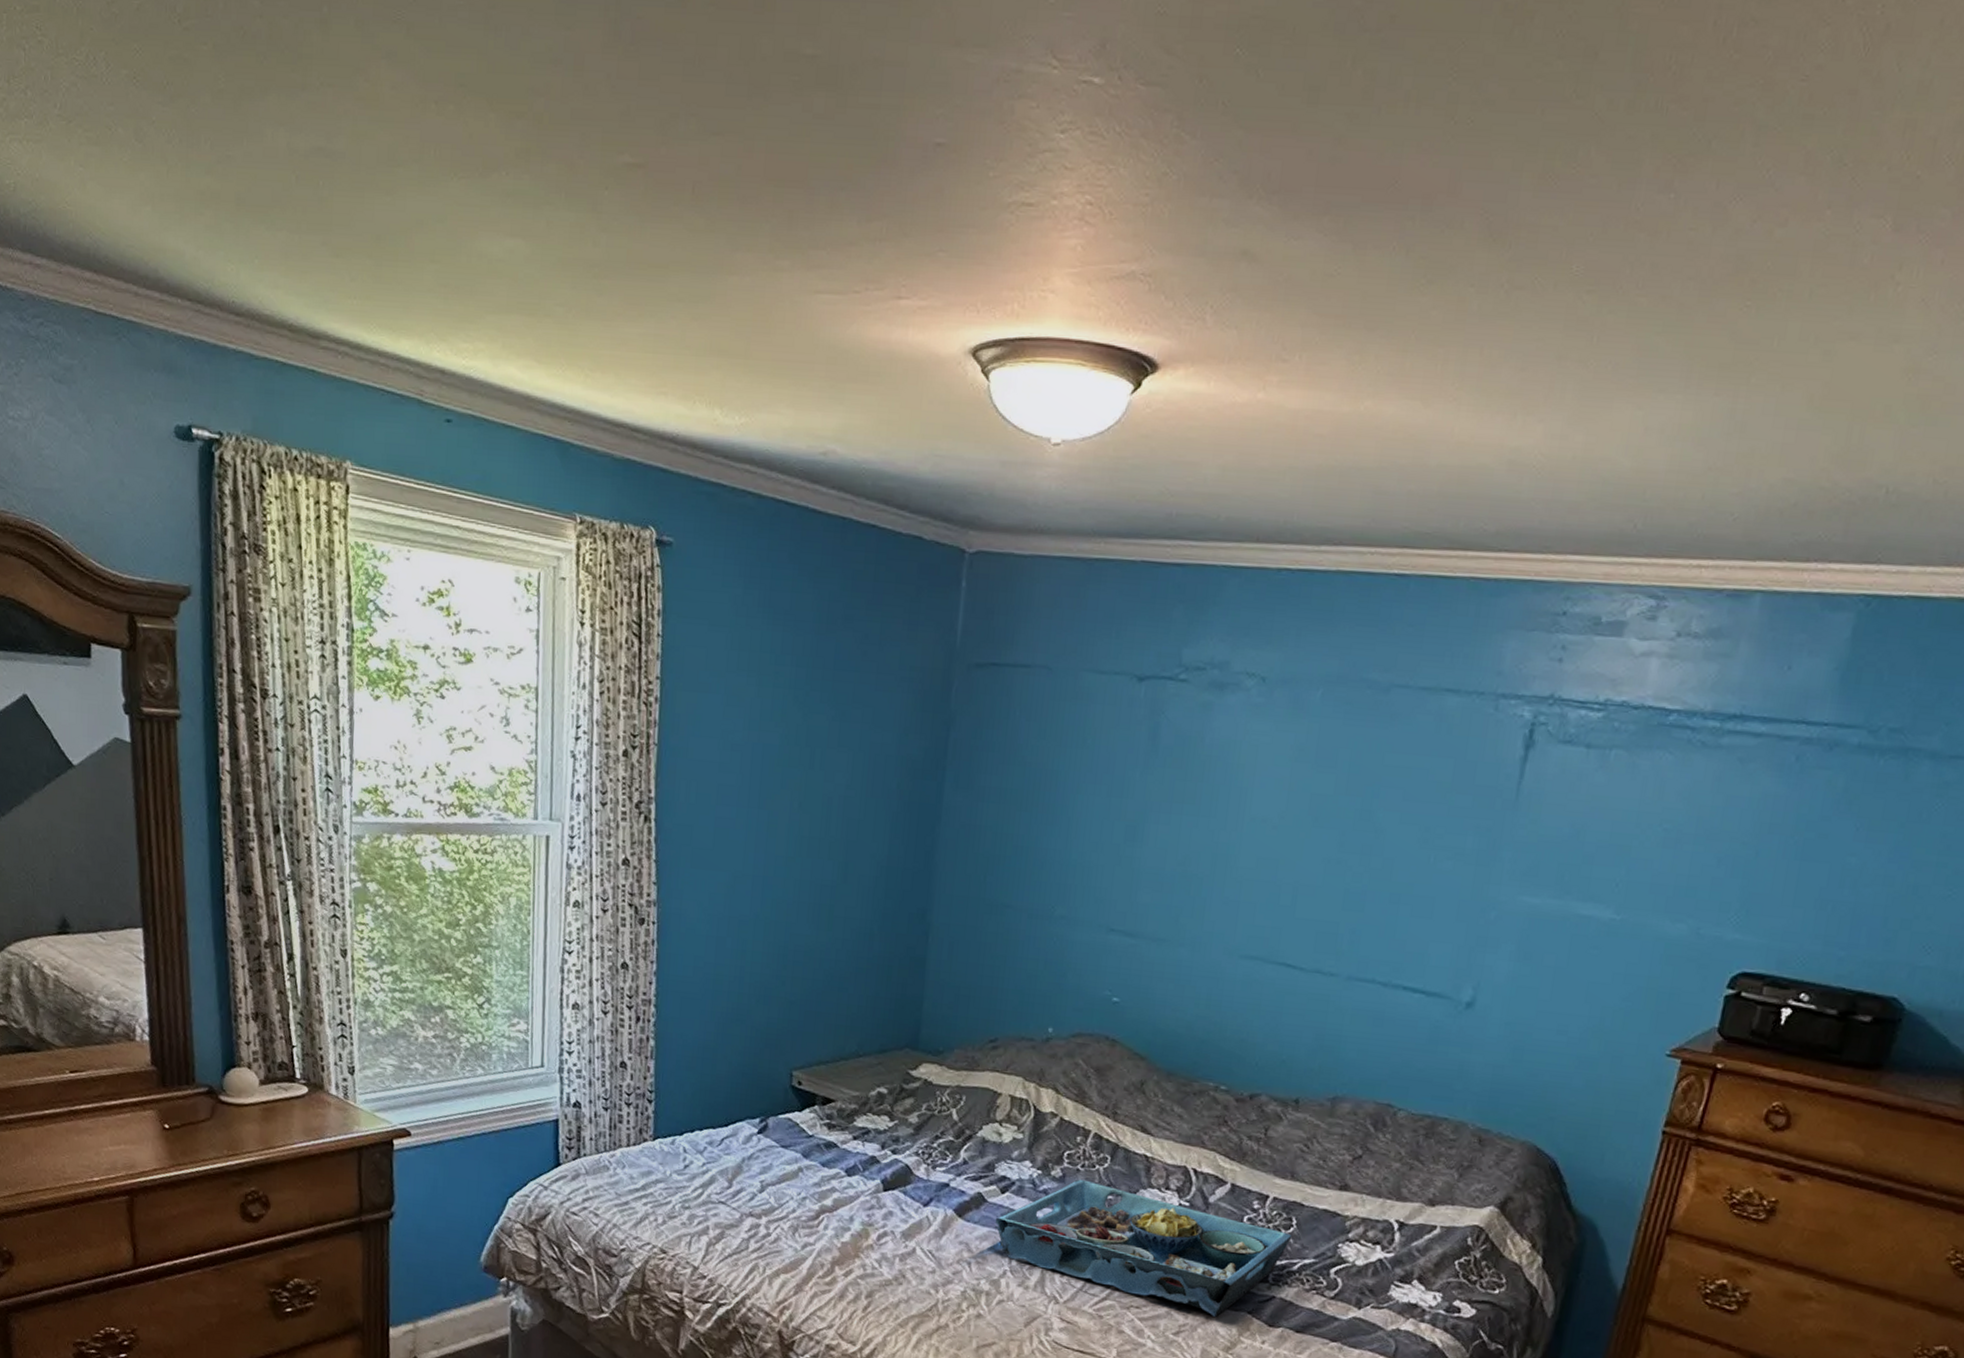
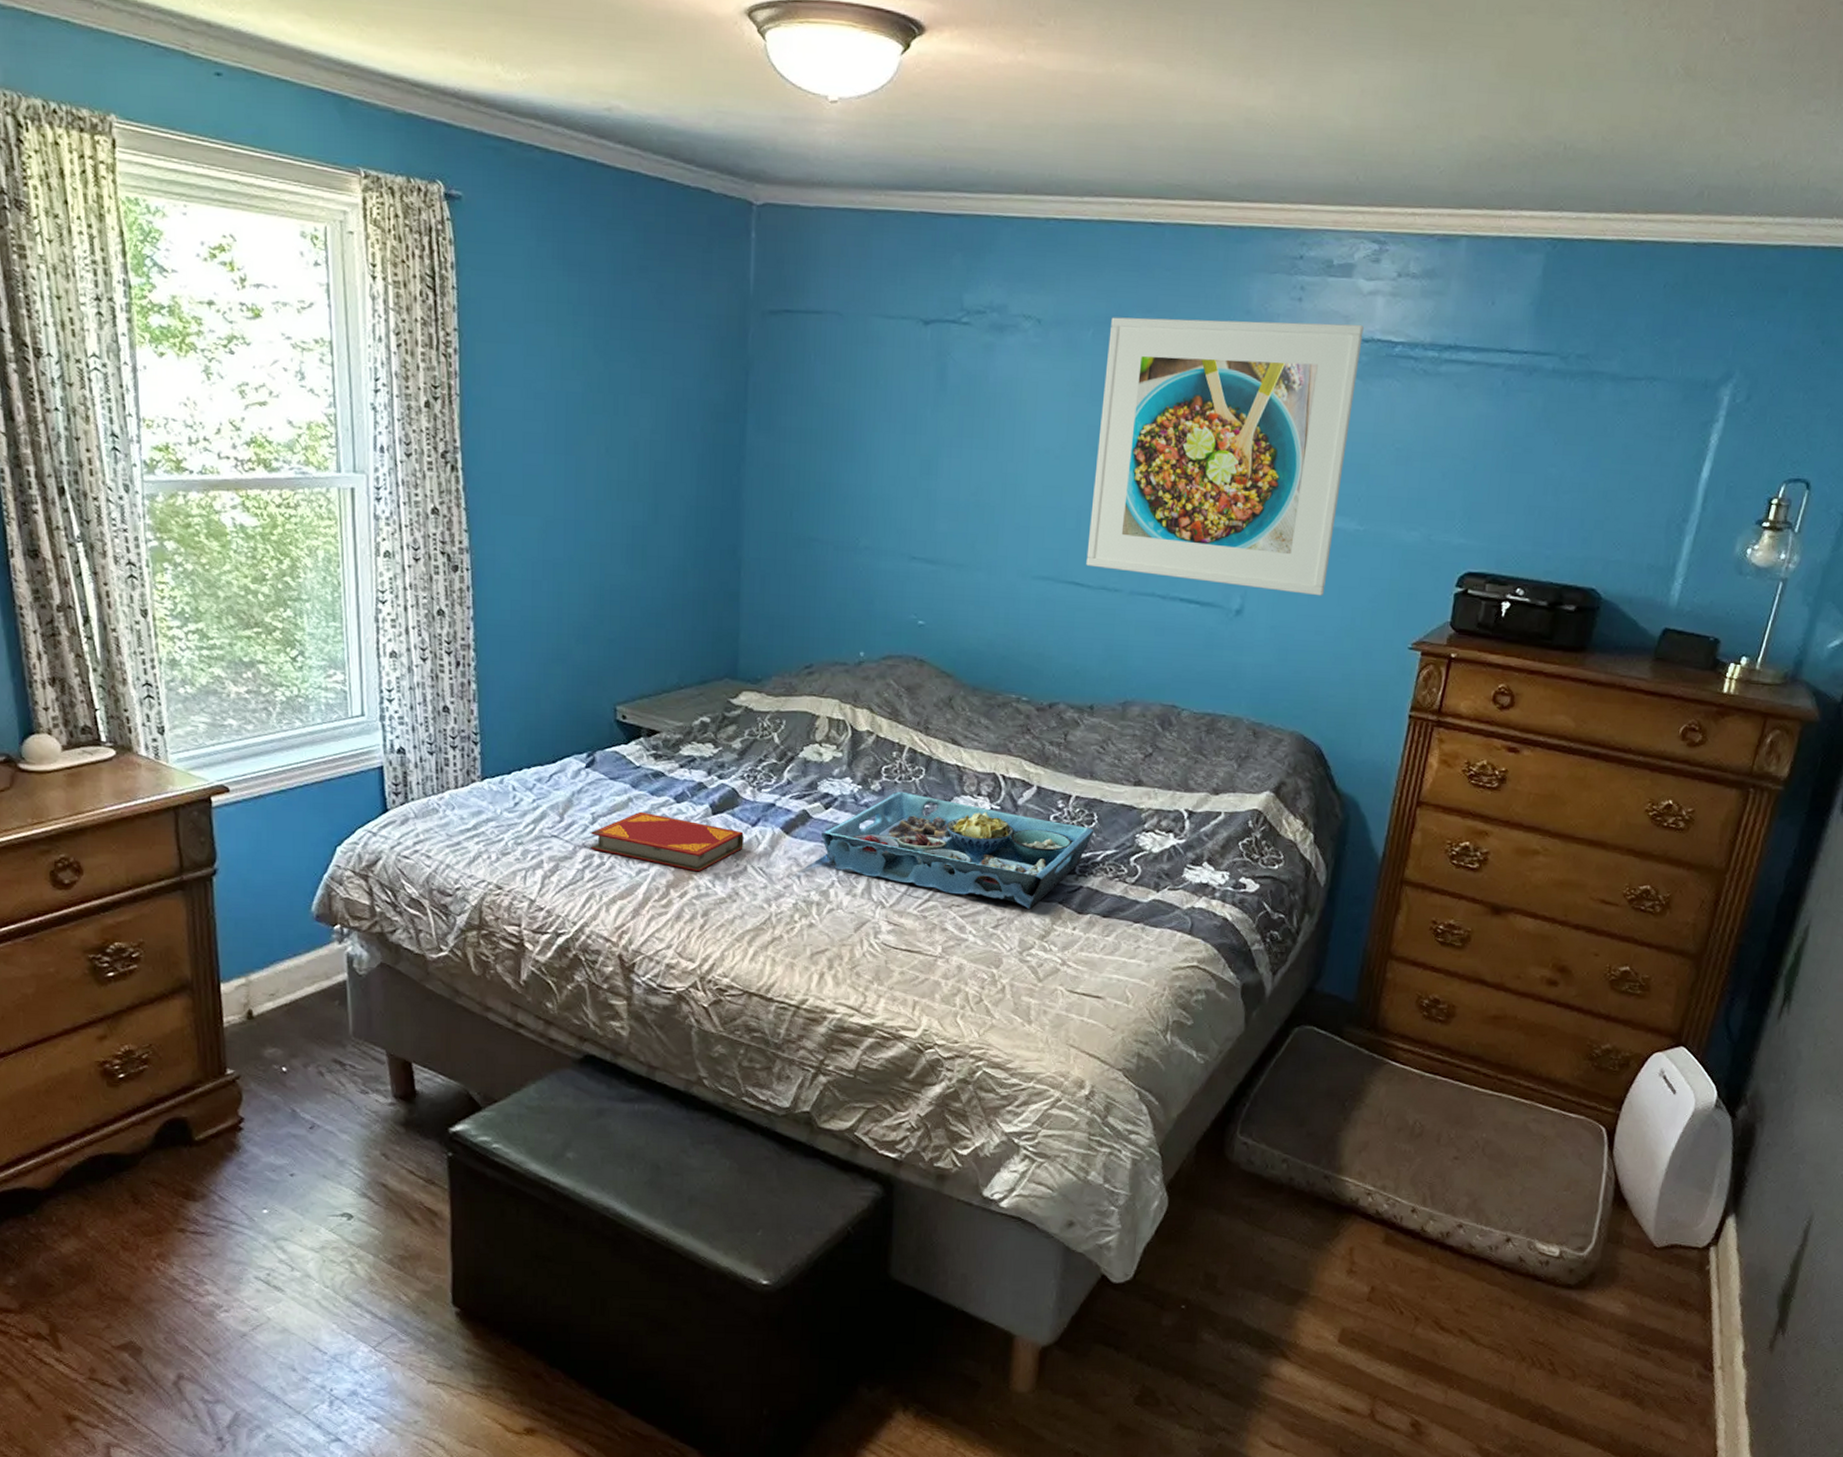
hardback book: none [757,1182,915,1251] -> present [591,811,744,872]
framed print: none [1300,676,1633,992] -> present [1086,317,1364,596]

